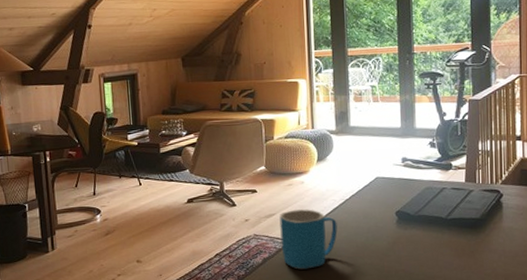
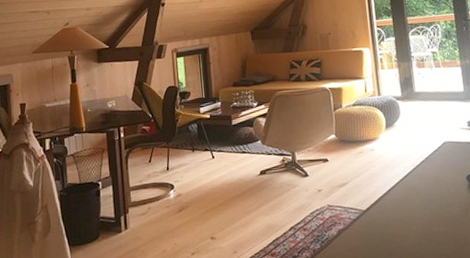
mug: present [279,209,338,270] -> none [352,177,411,241]

